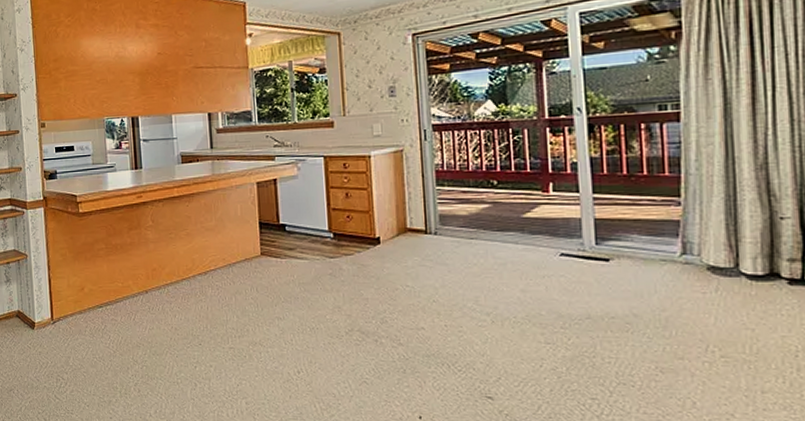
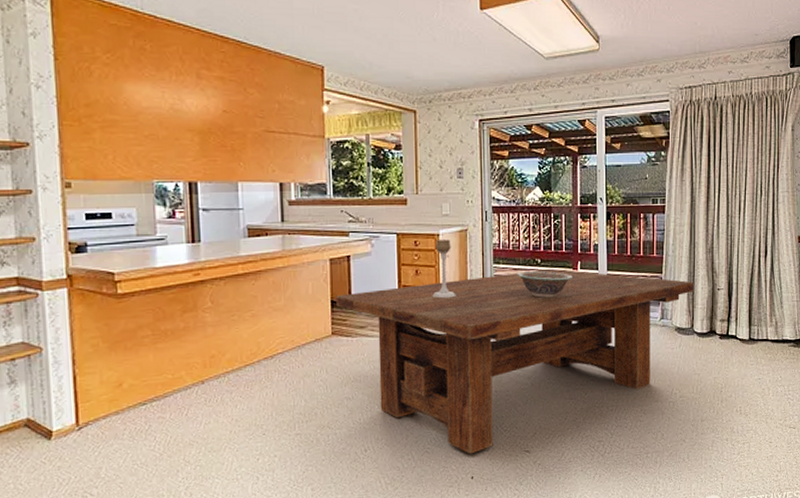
dining table: none [264,192,736,392] -> present [336,269,694,454]
candle holder: none [365,161,393,223] -> present [432,239,456,299]
decorative bowl: none [466,194,542,224] -> present [516,271,572,298]

